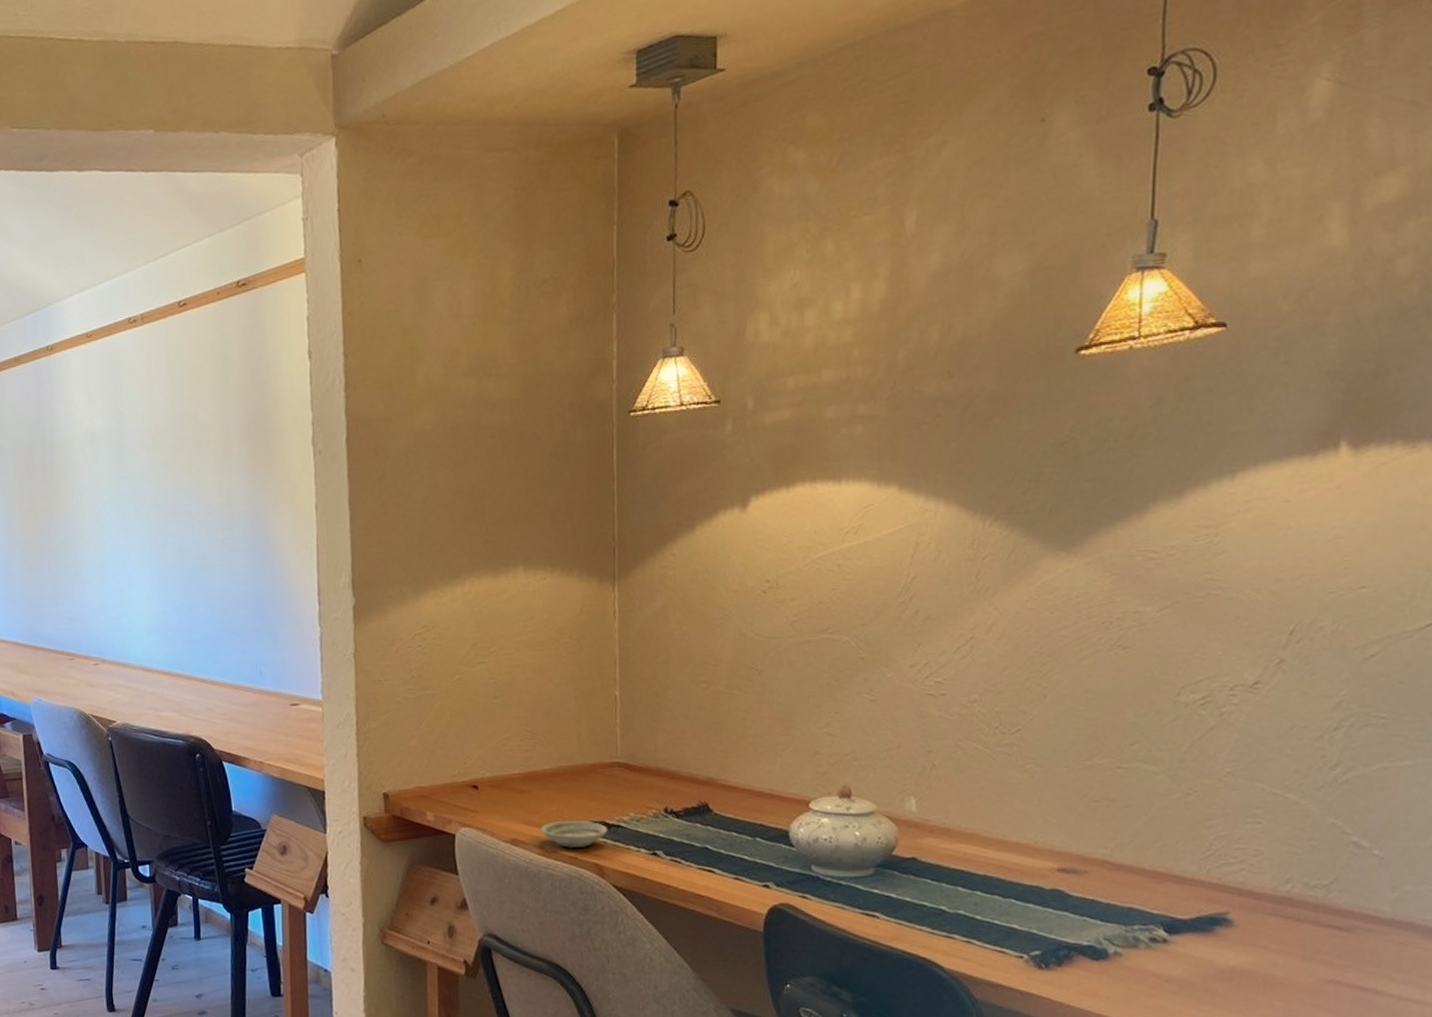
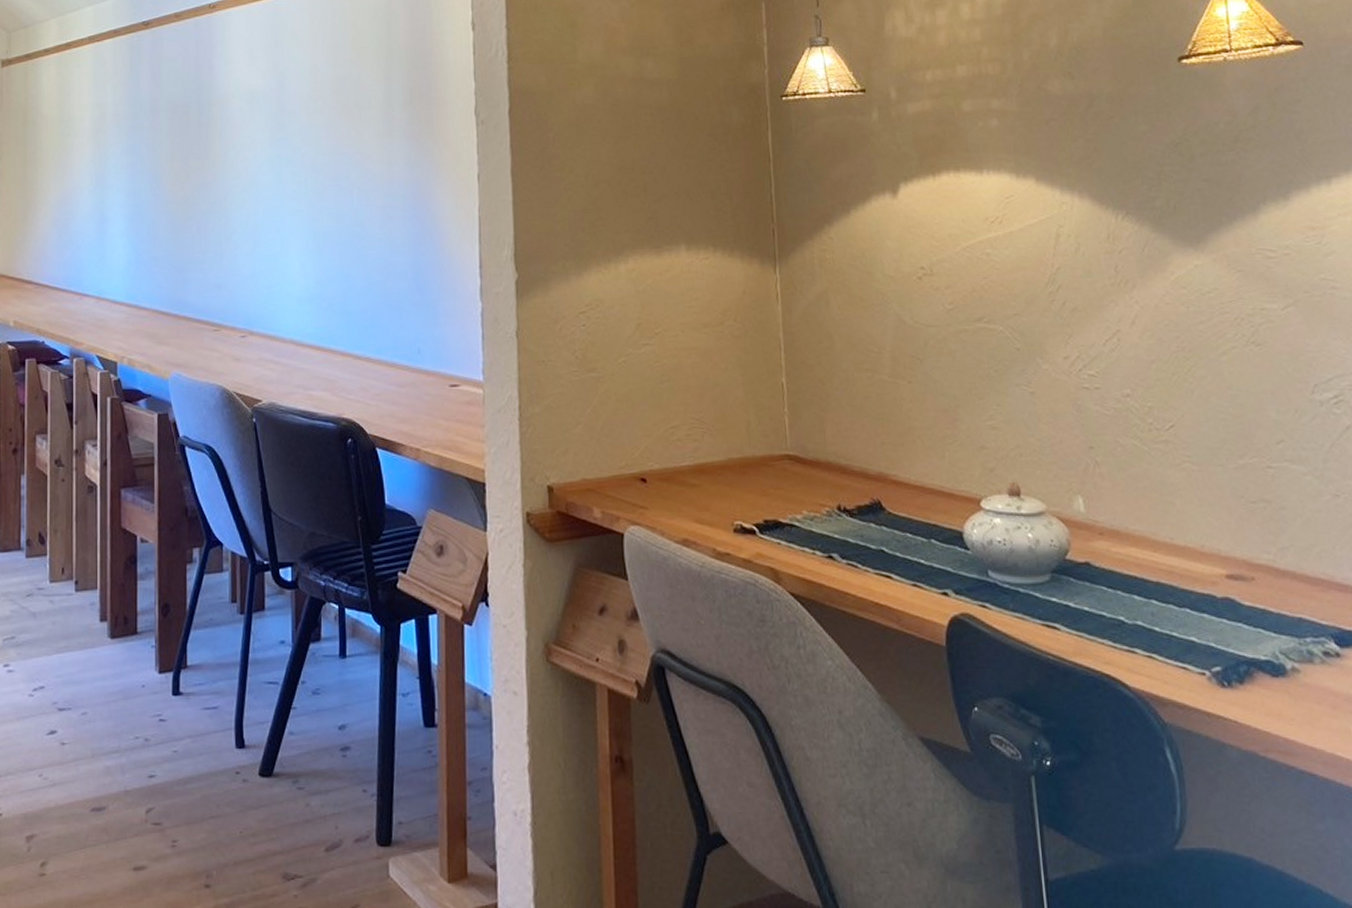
saucer: present [541,820,608,849] -> none [712,518,782,551]

